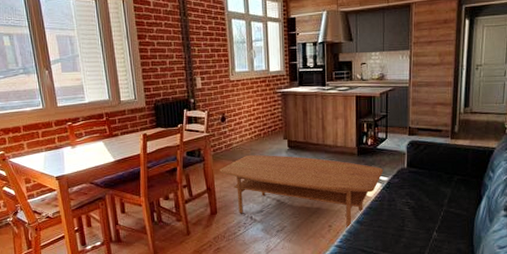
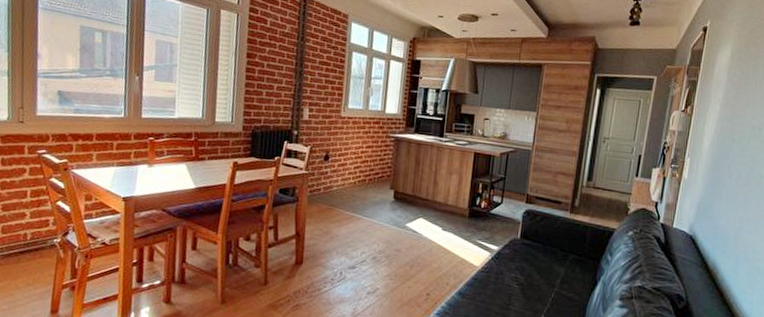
coffee table: present [220,154,384,227] -> none [313,201,495,299]

